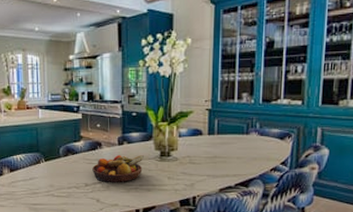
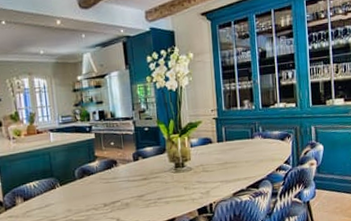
fruit bowl: present [92,155,144,183] -> none [109,168,160,201]

